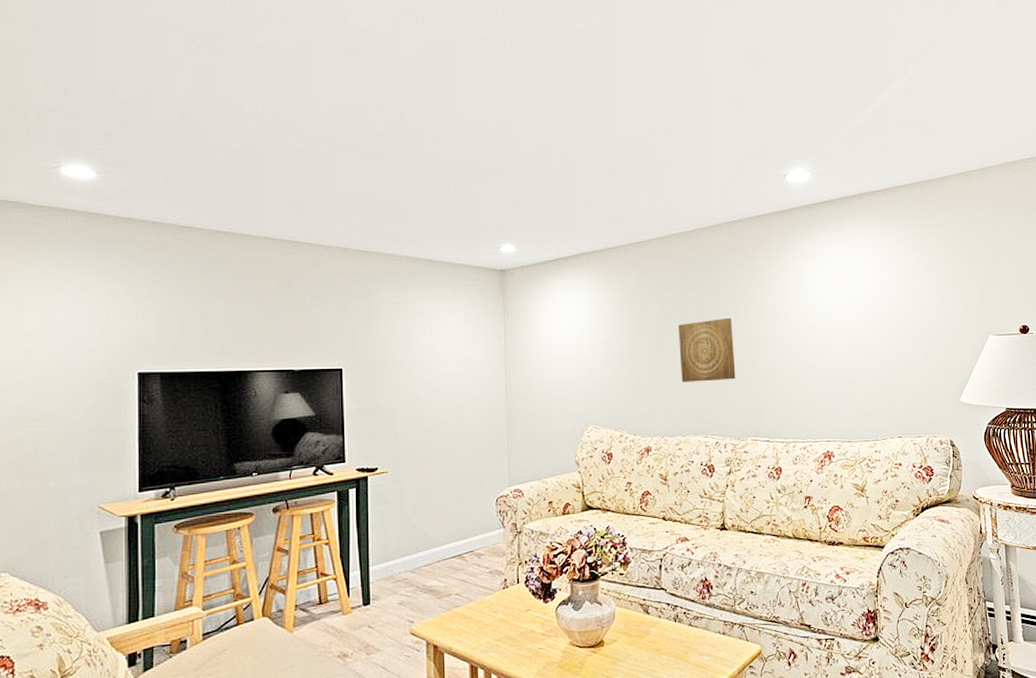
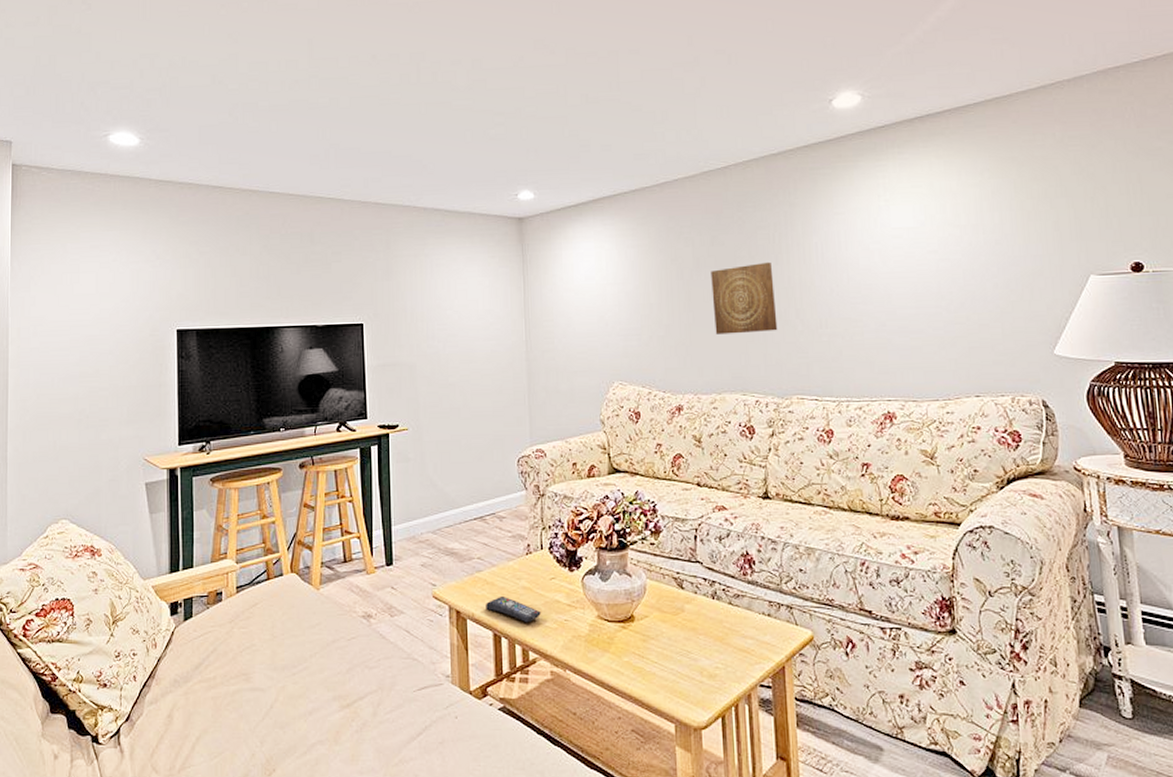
remote control: none [463,628,517,652] -> present [486,595,542,622]

